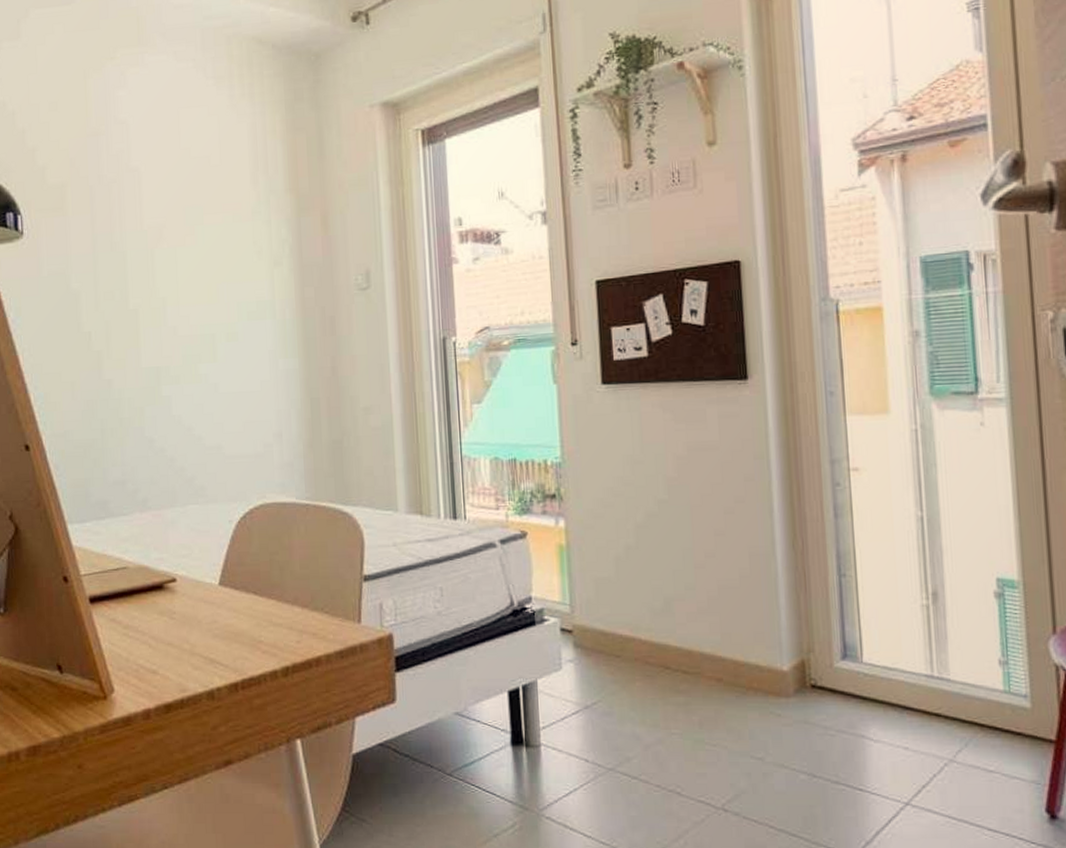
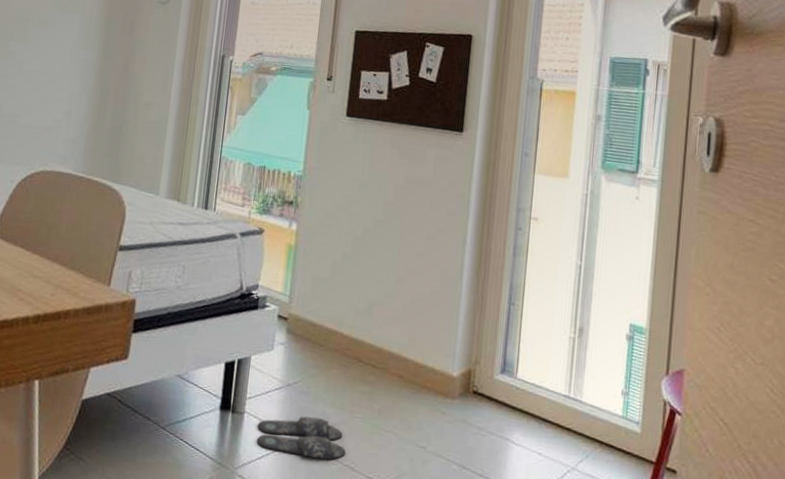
slippers: none [559,739,668,787] -> present [256,416,346,461]

